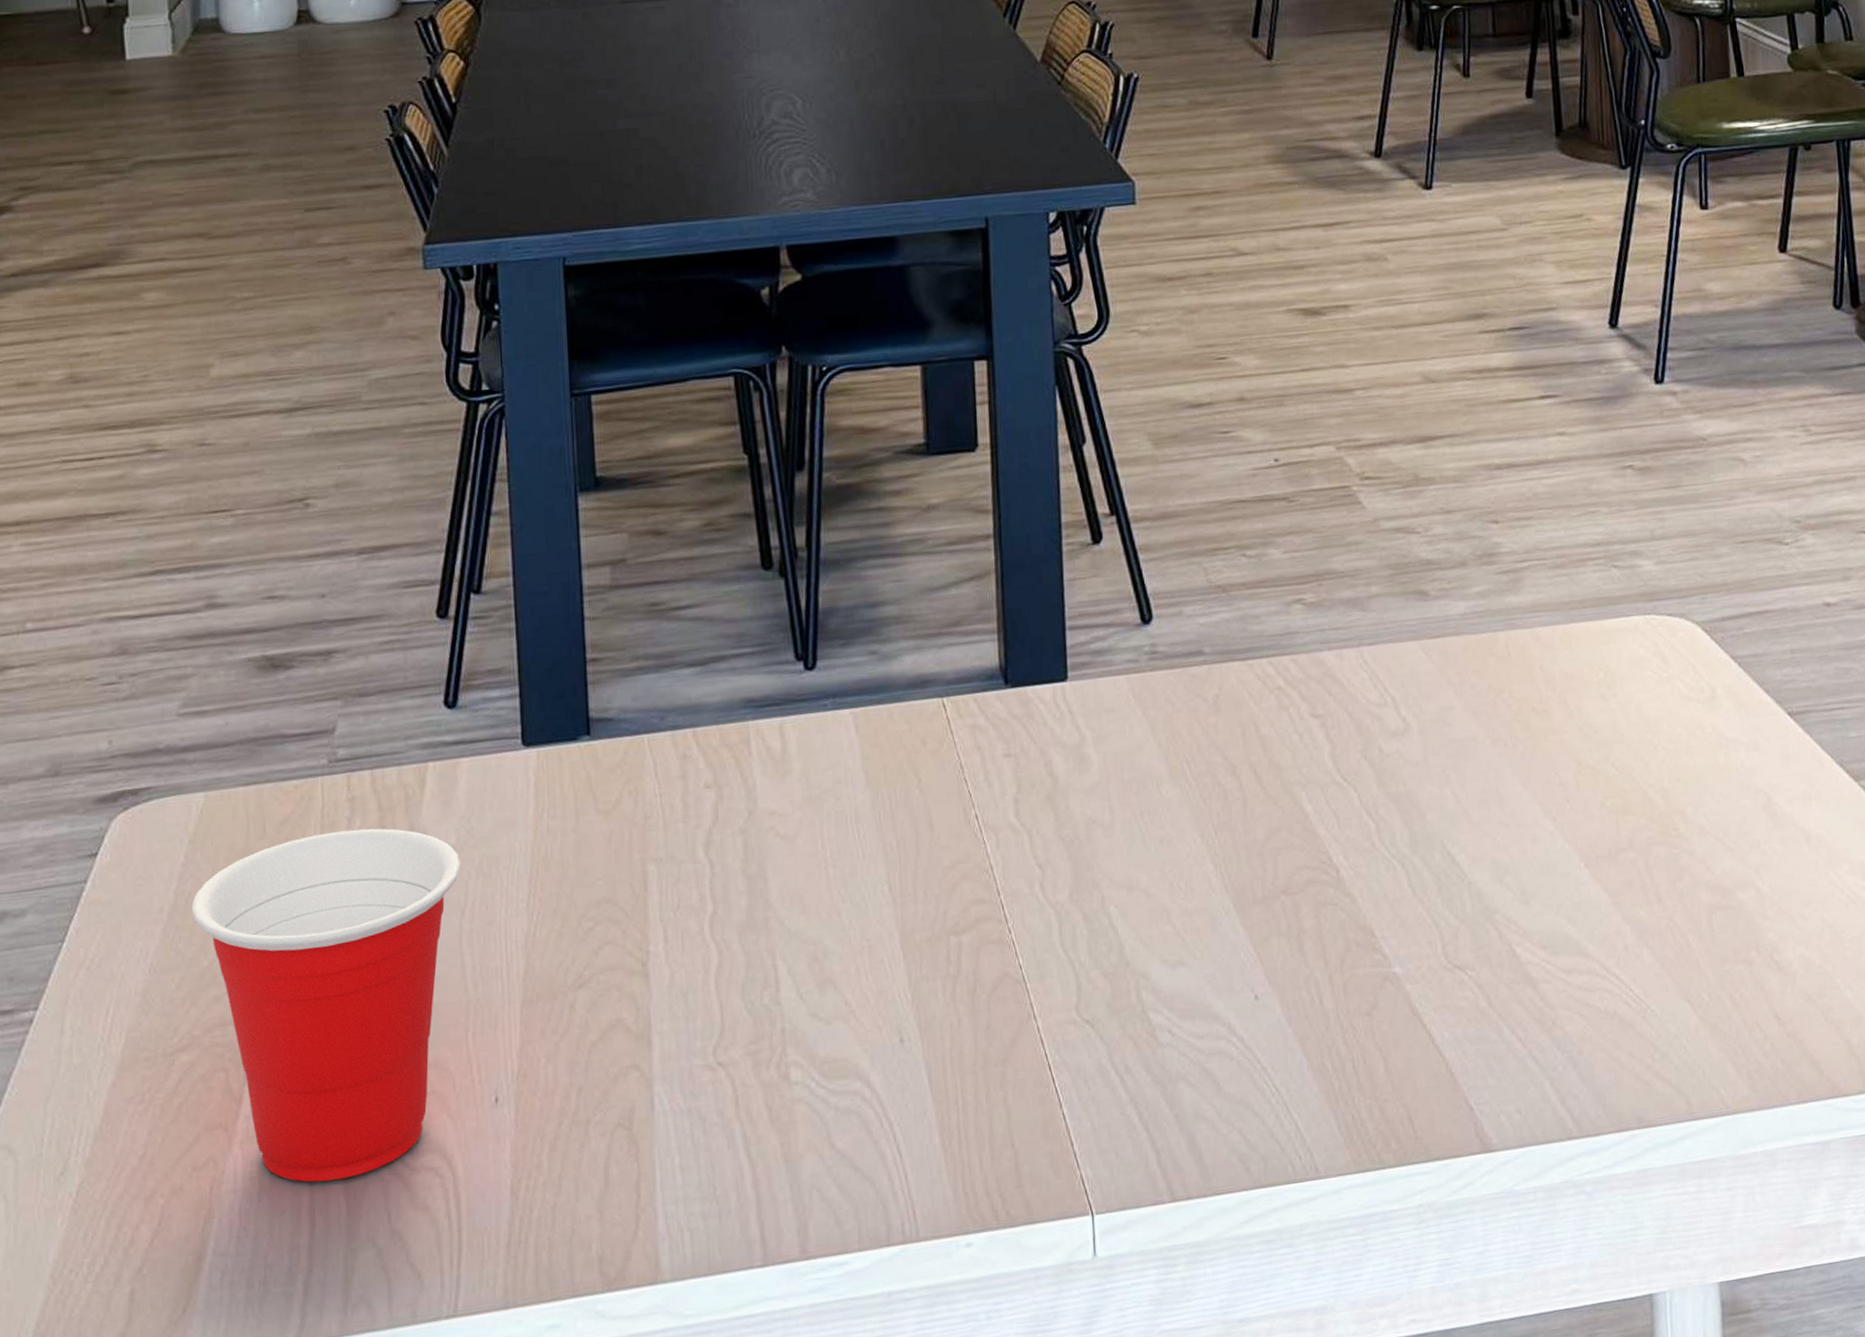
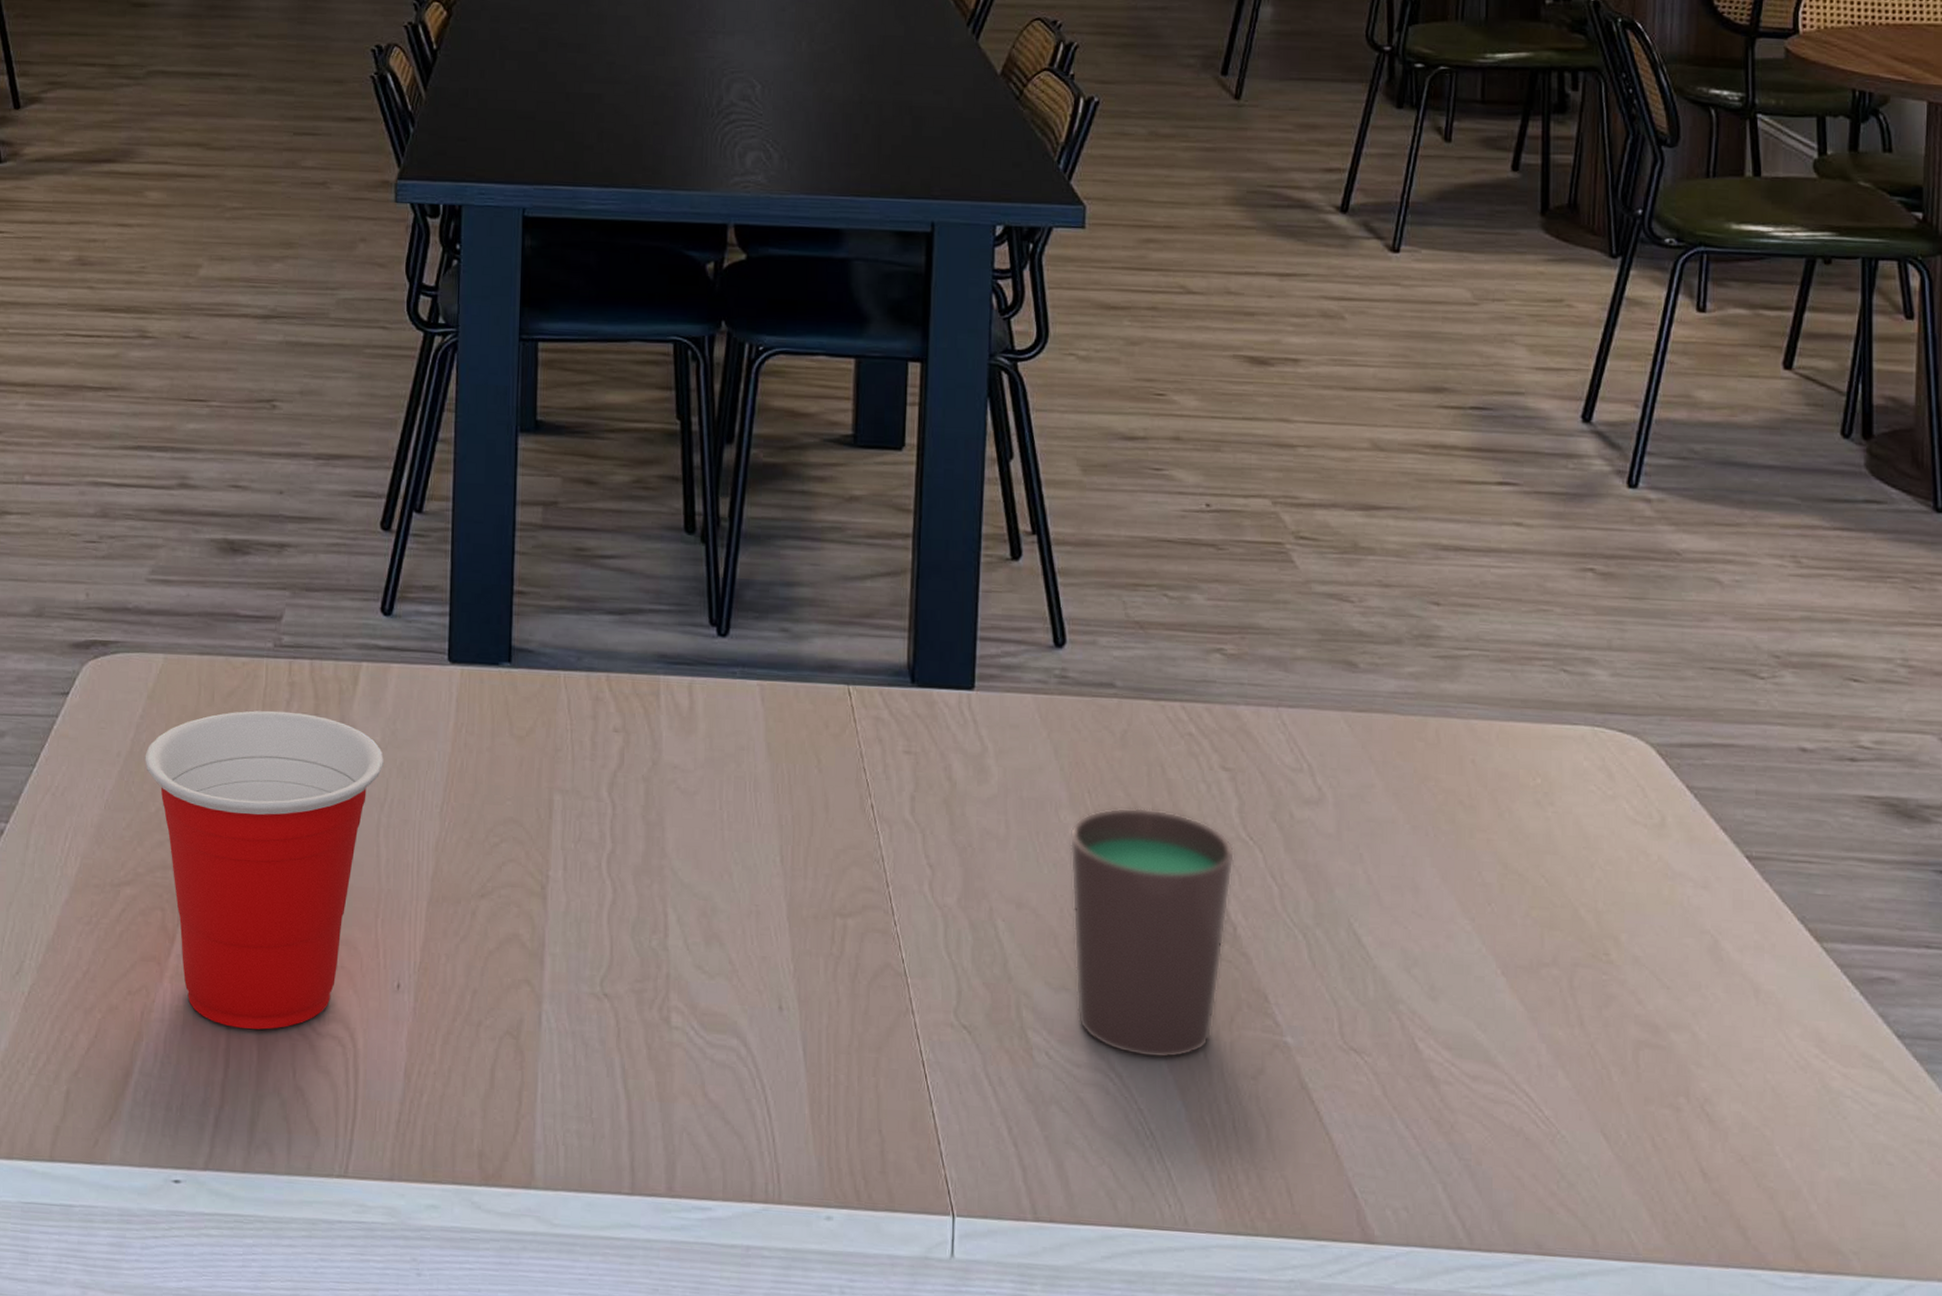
cup: none [1172,767,1332,1016] -> present [1069,807,1235,1059]

